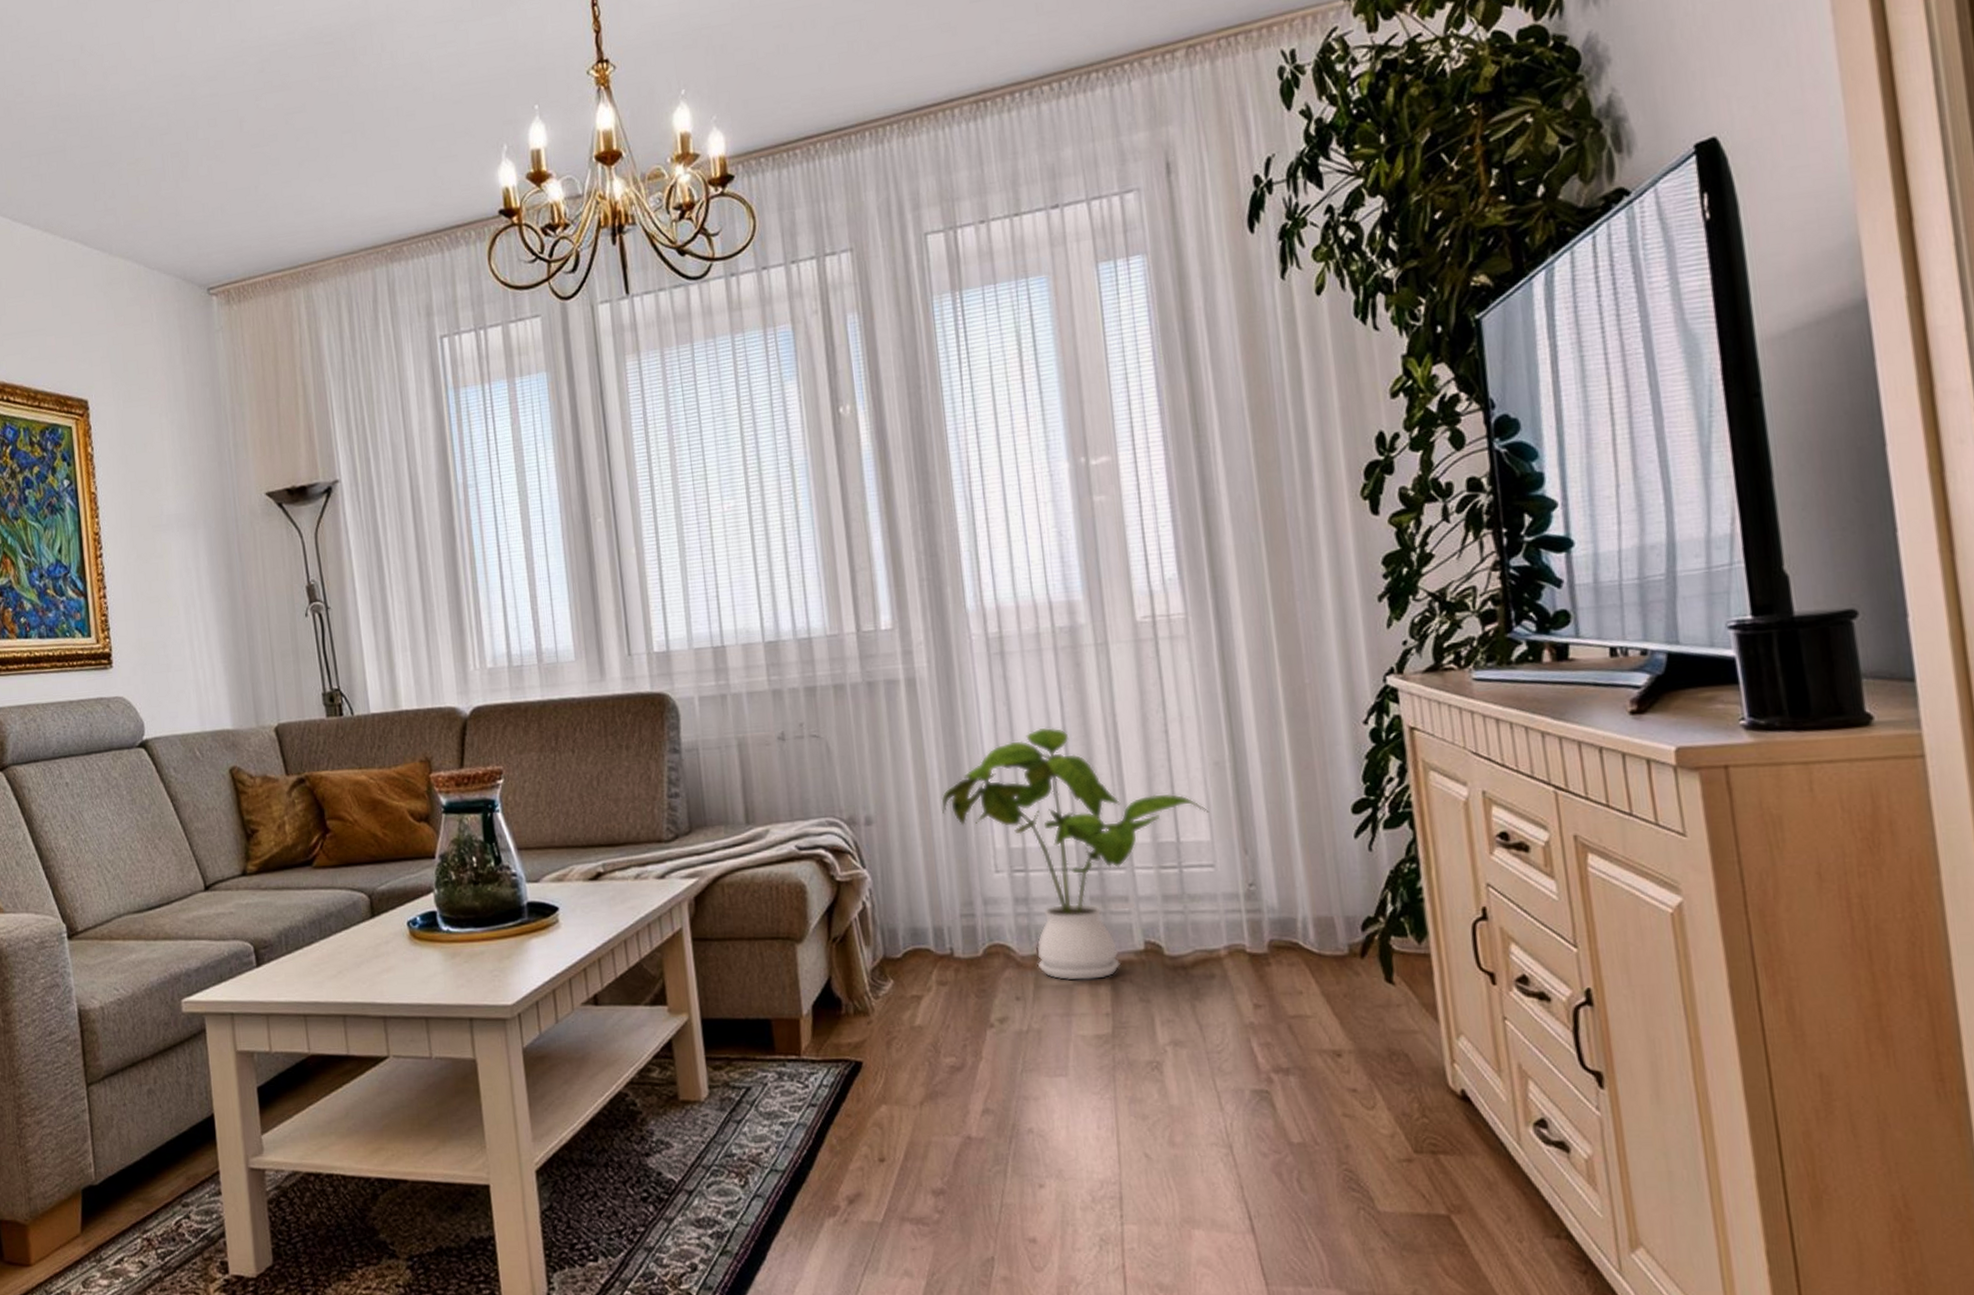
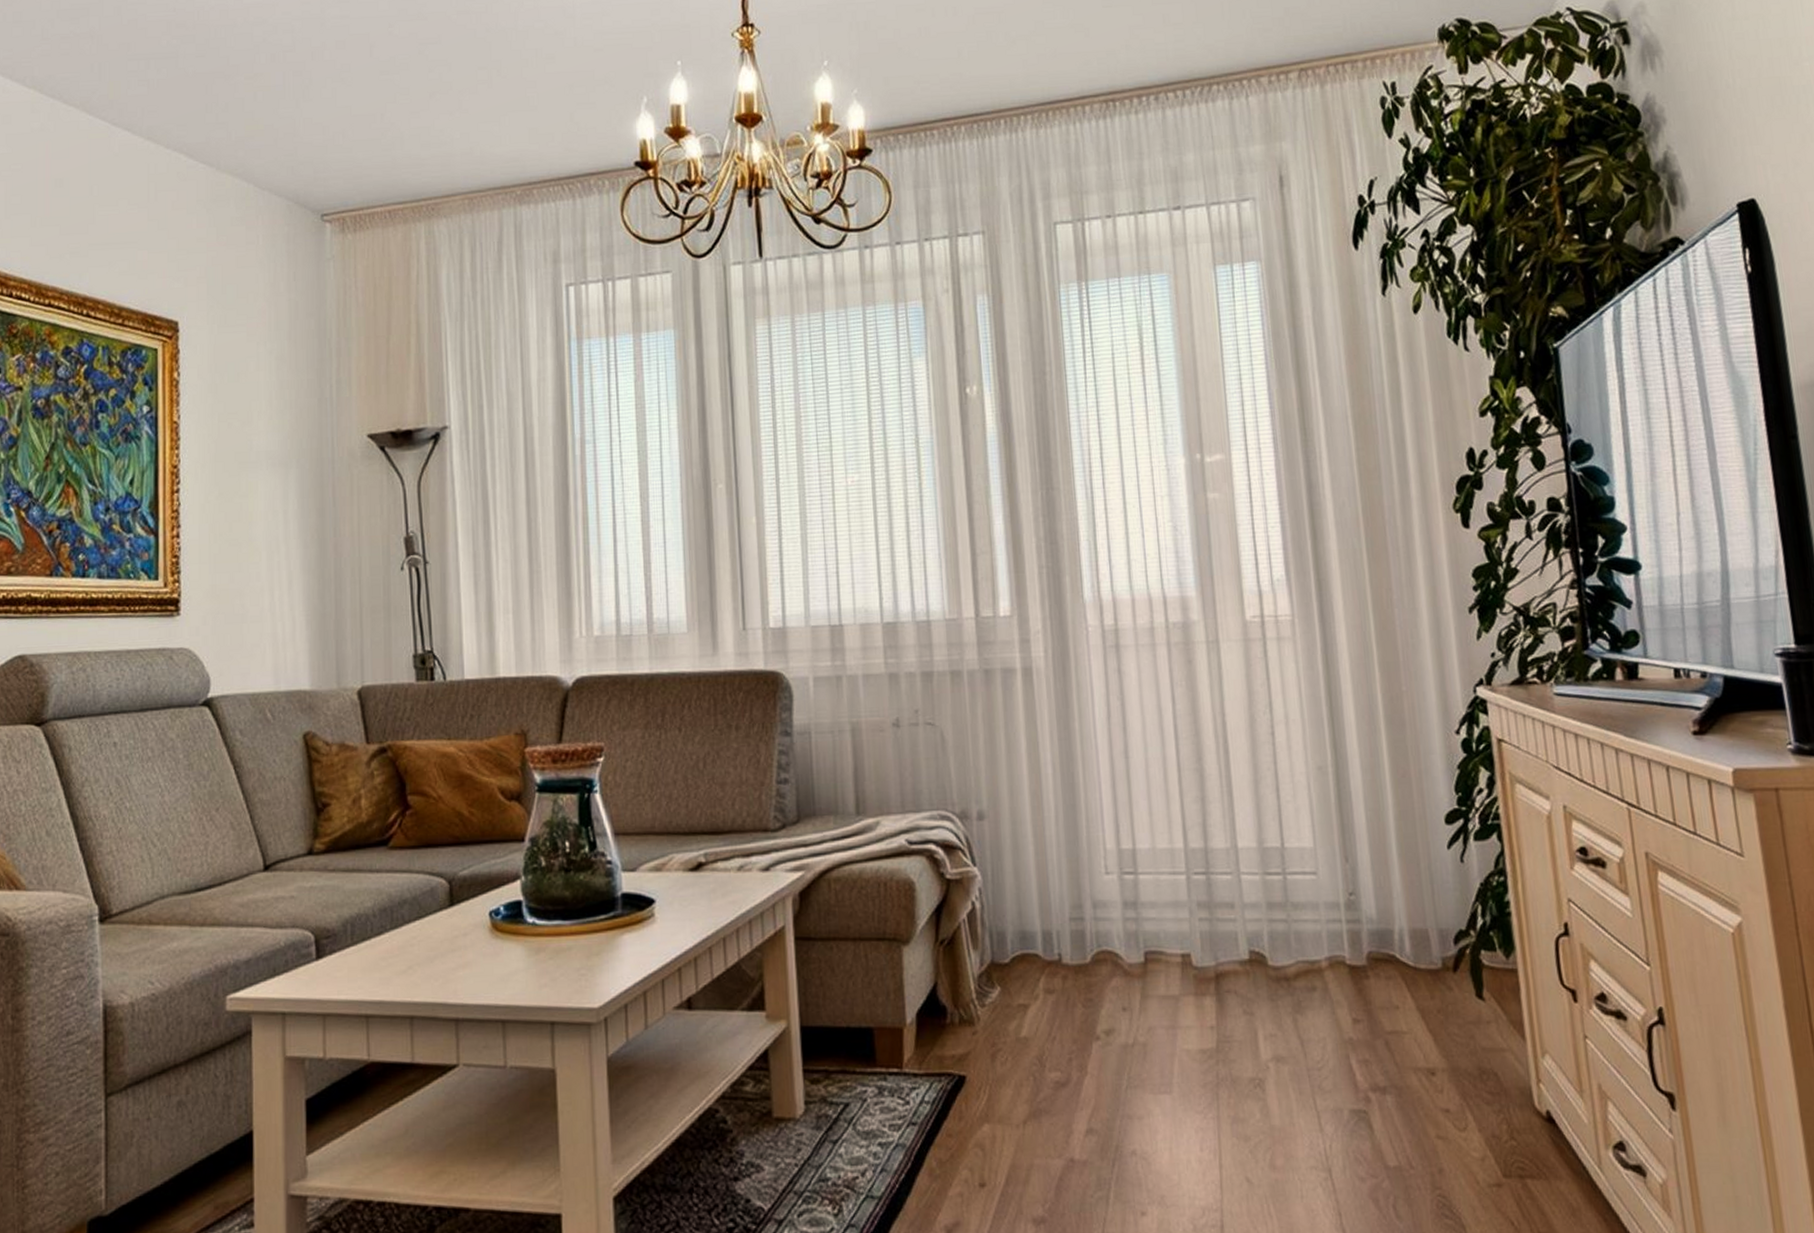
house plant: present [941,727,1210,981] -> none [1054,724,1313,991]

